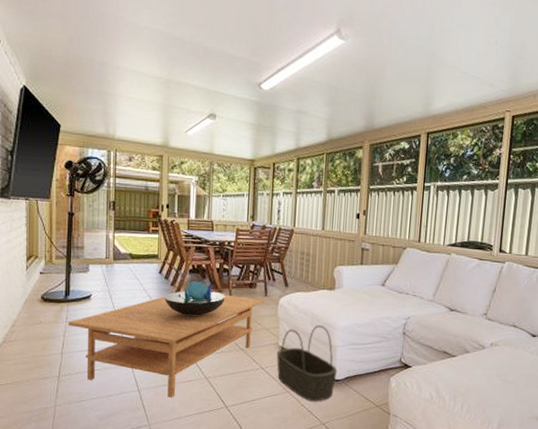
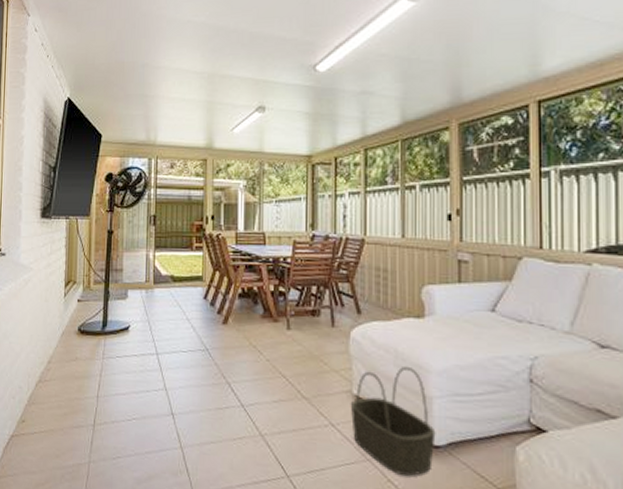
coffee table: present [68,294,264,398] -> none [104,324,330,460]
decorative bowl: present [164,281,225,316] -> none [210,307,282,353]

